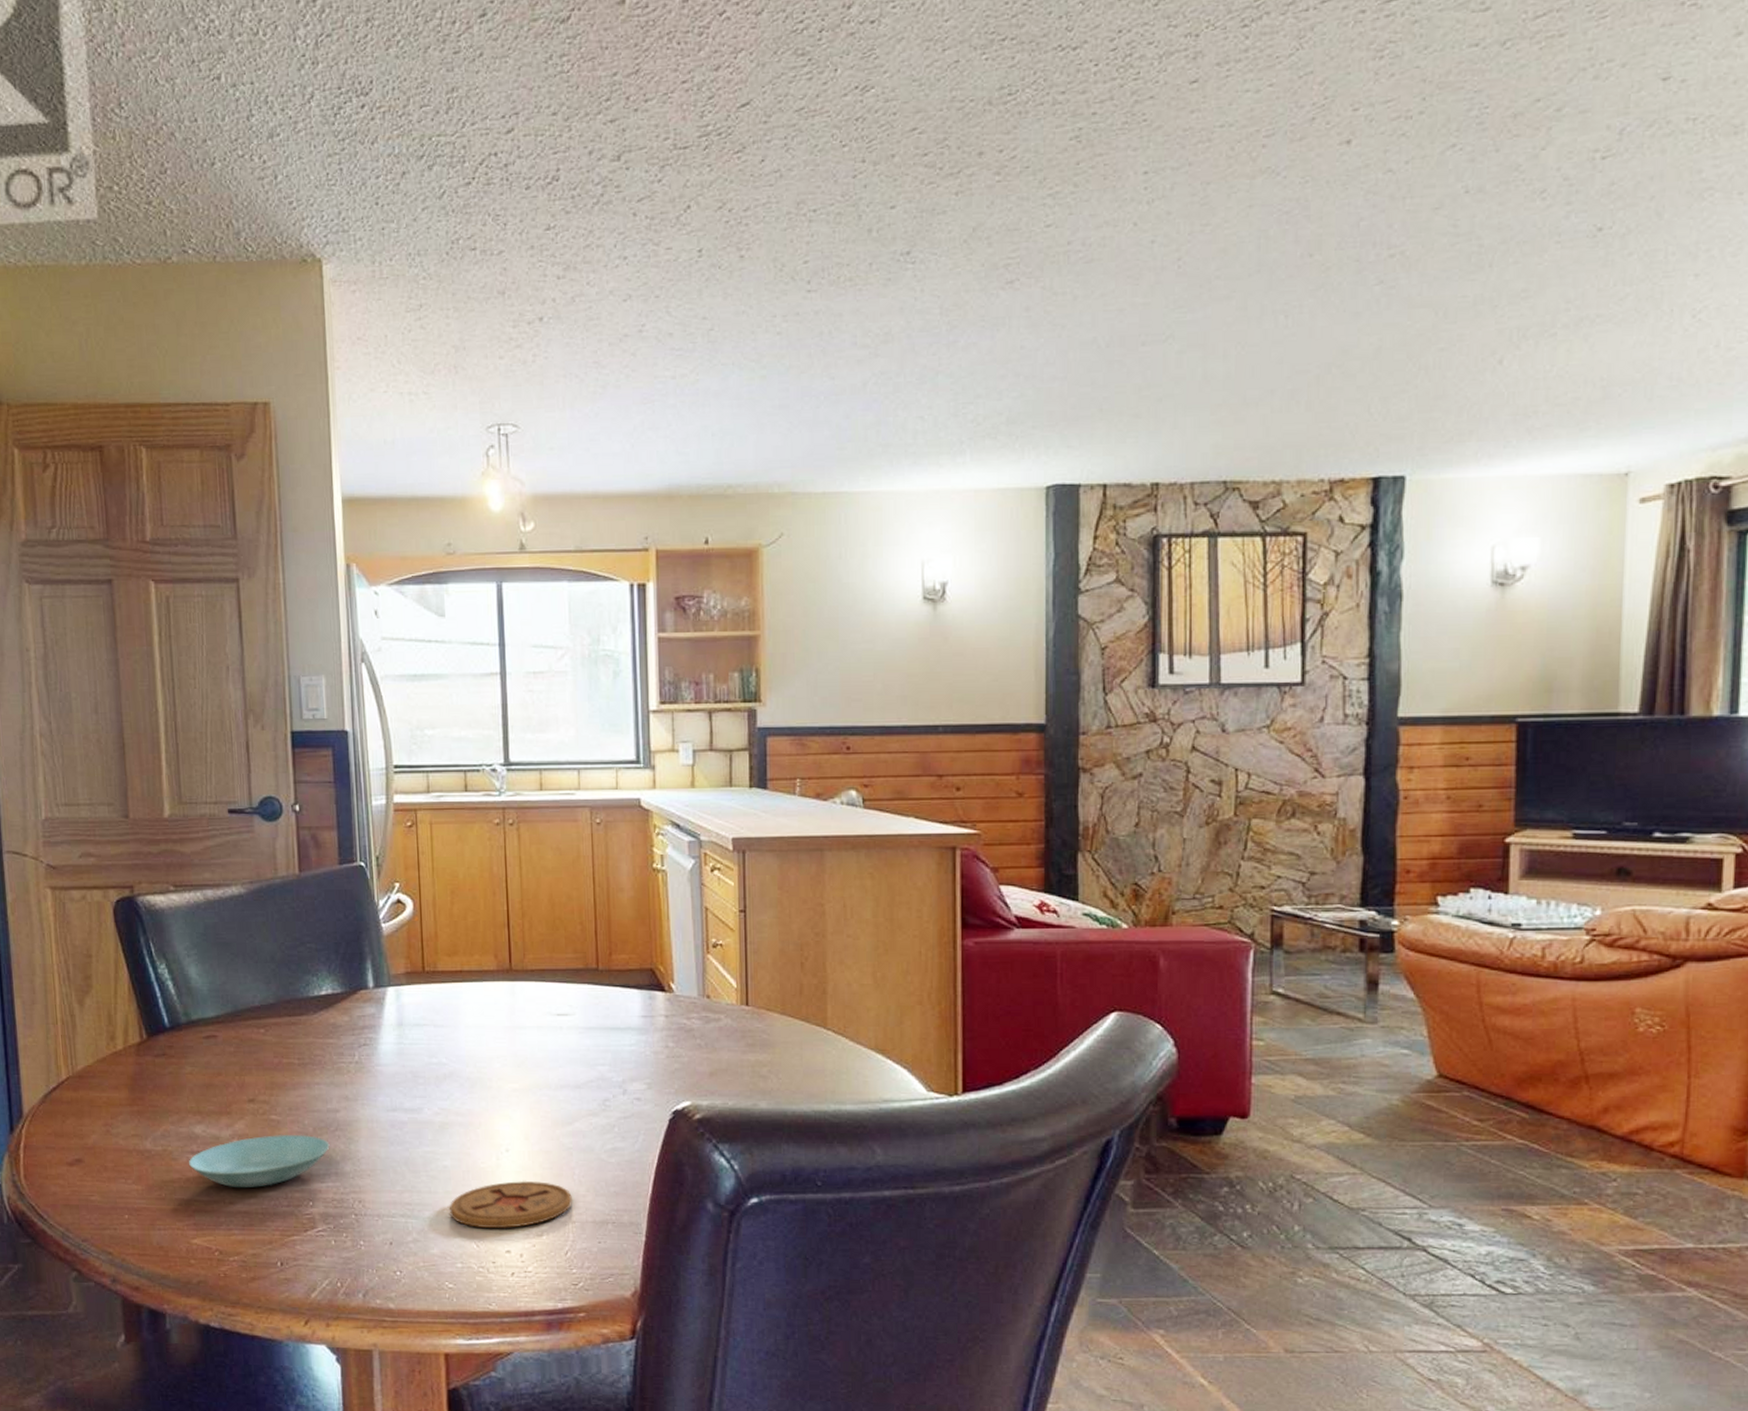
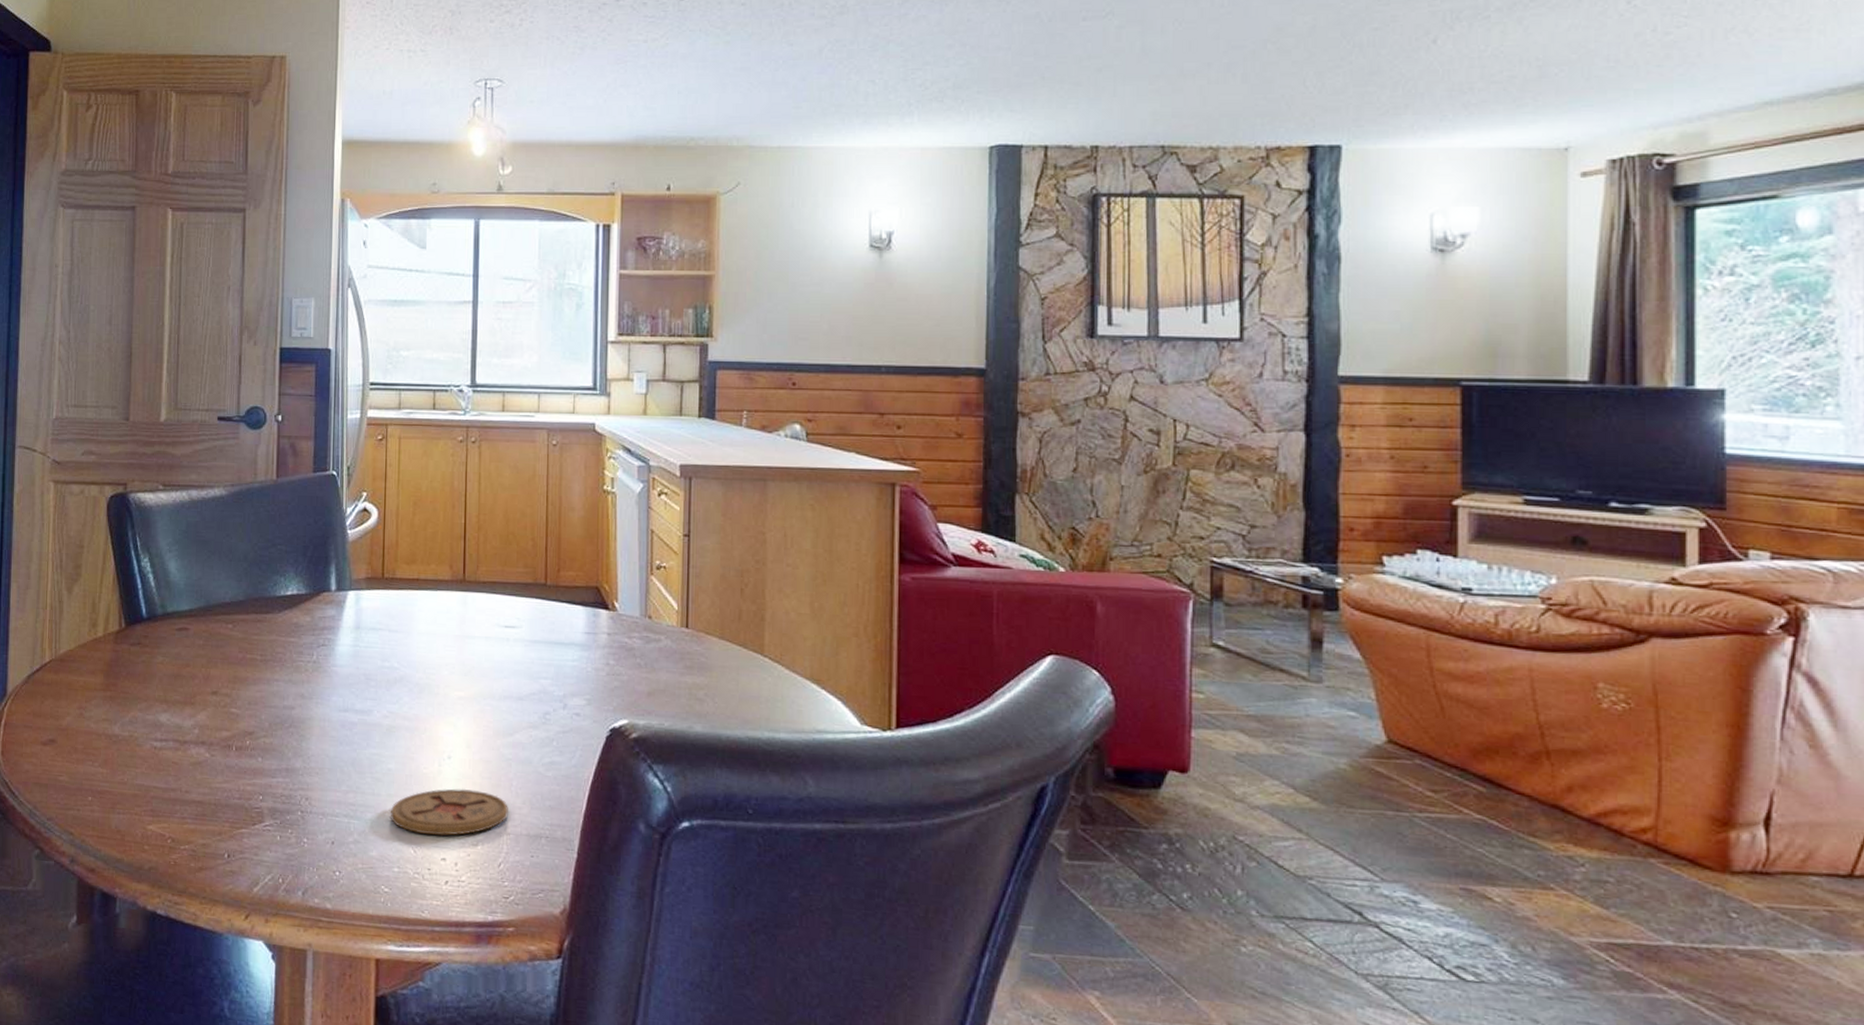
saucer: present [189,1134,330,1188] -> none [152,728,283,778]

